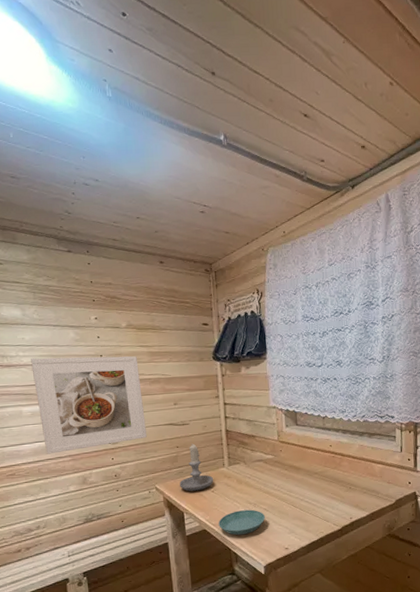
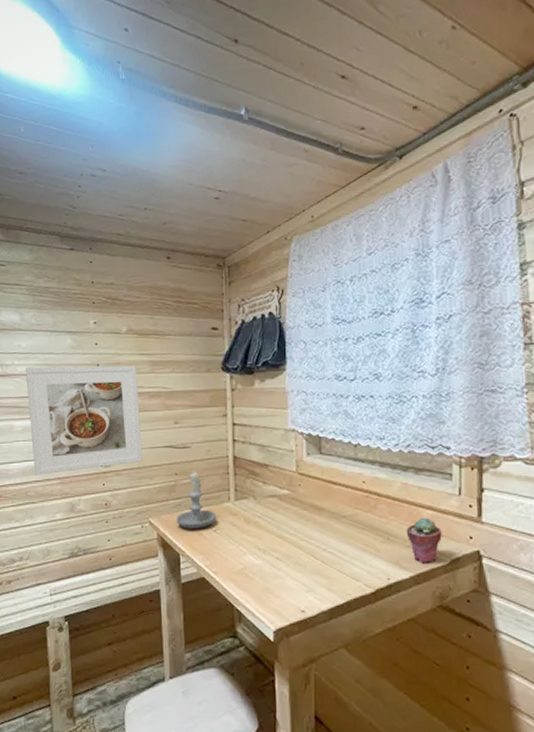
saucer: present [218,509,266,536] -> none [220,557,278,589]
potted succulent: none [363,470,389,505] -> present [406,517,442,564]

